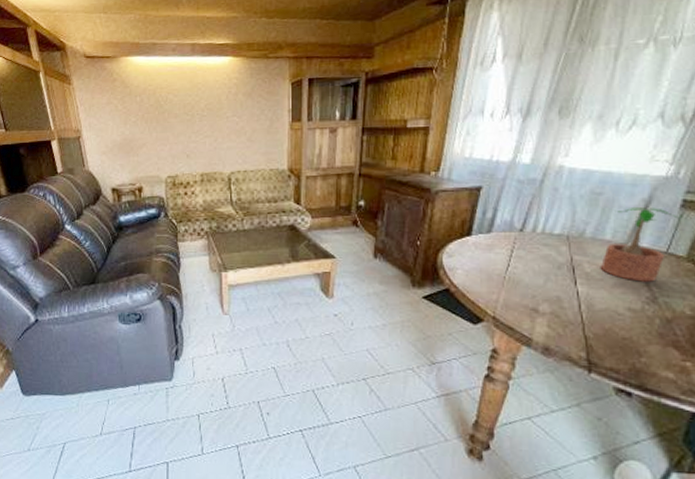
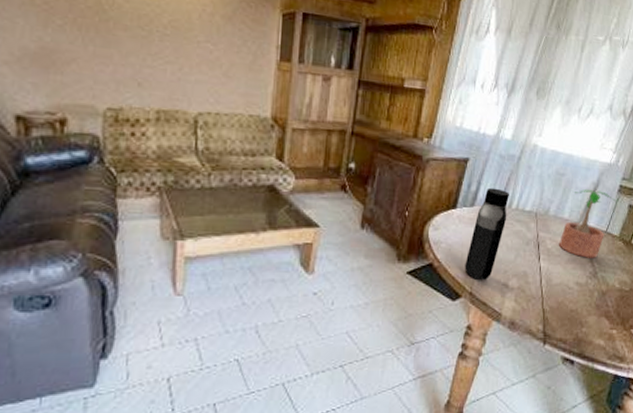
water bottle: none [485,213,532,305] -> present [465,187,509,280]

